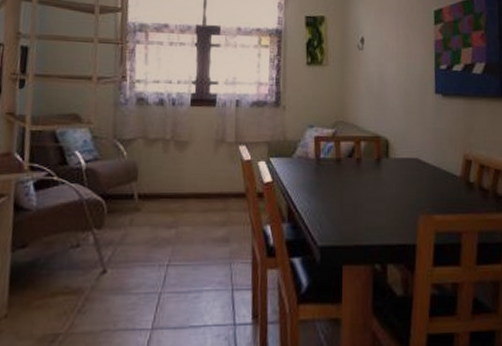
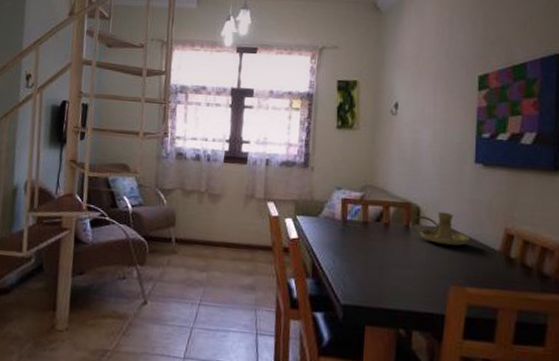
candle holder: none [380,143,435,175] -> present [409,211,470,246]

